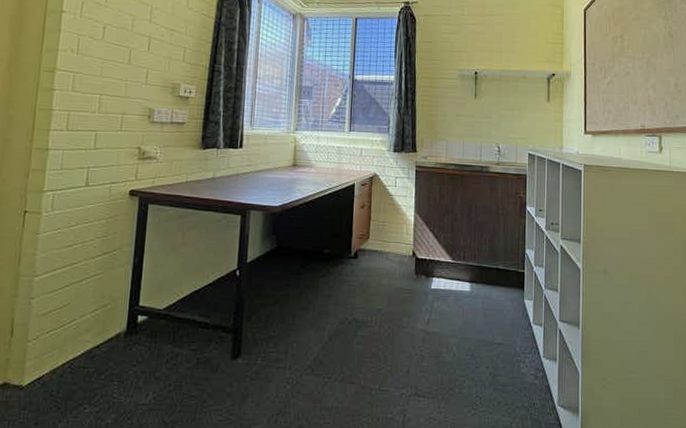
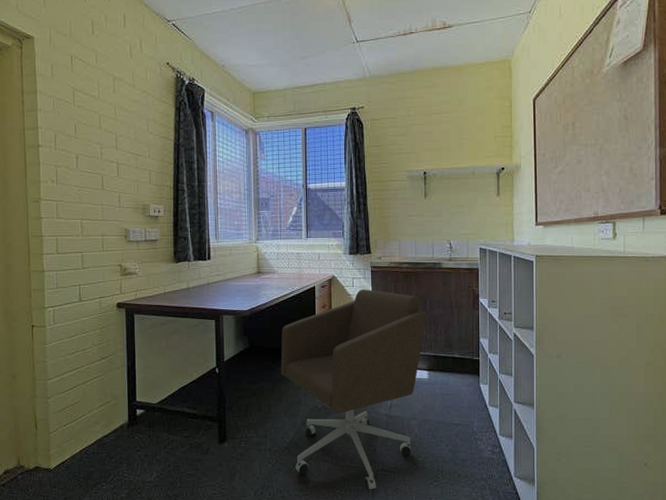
office chair: none [309,189,472,420] -> present [280,289,427,491]

